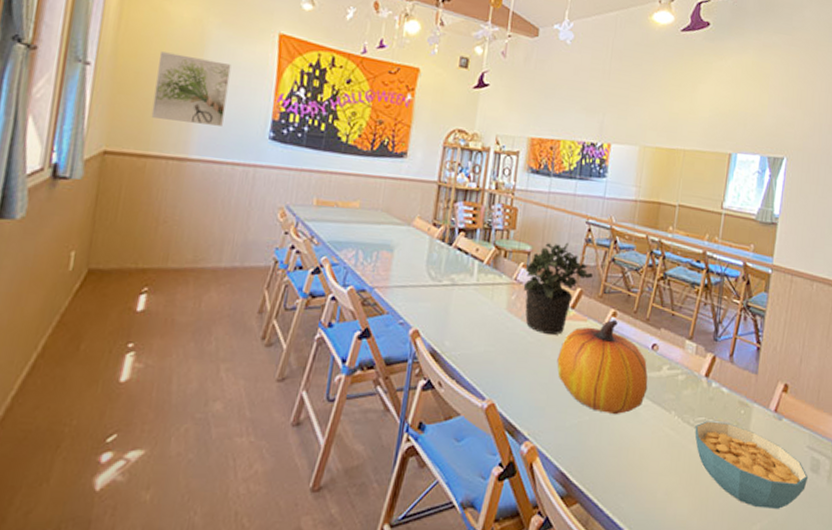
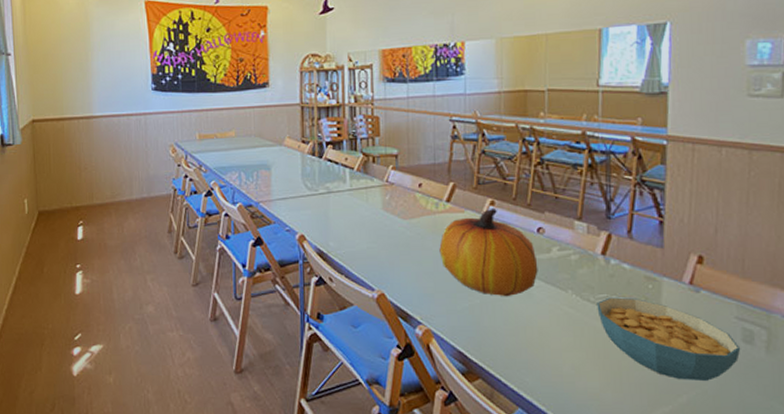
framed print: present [151,52,232,126] -> none [57,34,114,88]
potted plant: present [524,242,593,335] -> none [394,141,464,227]

